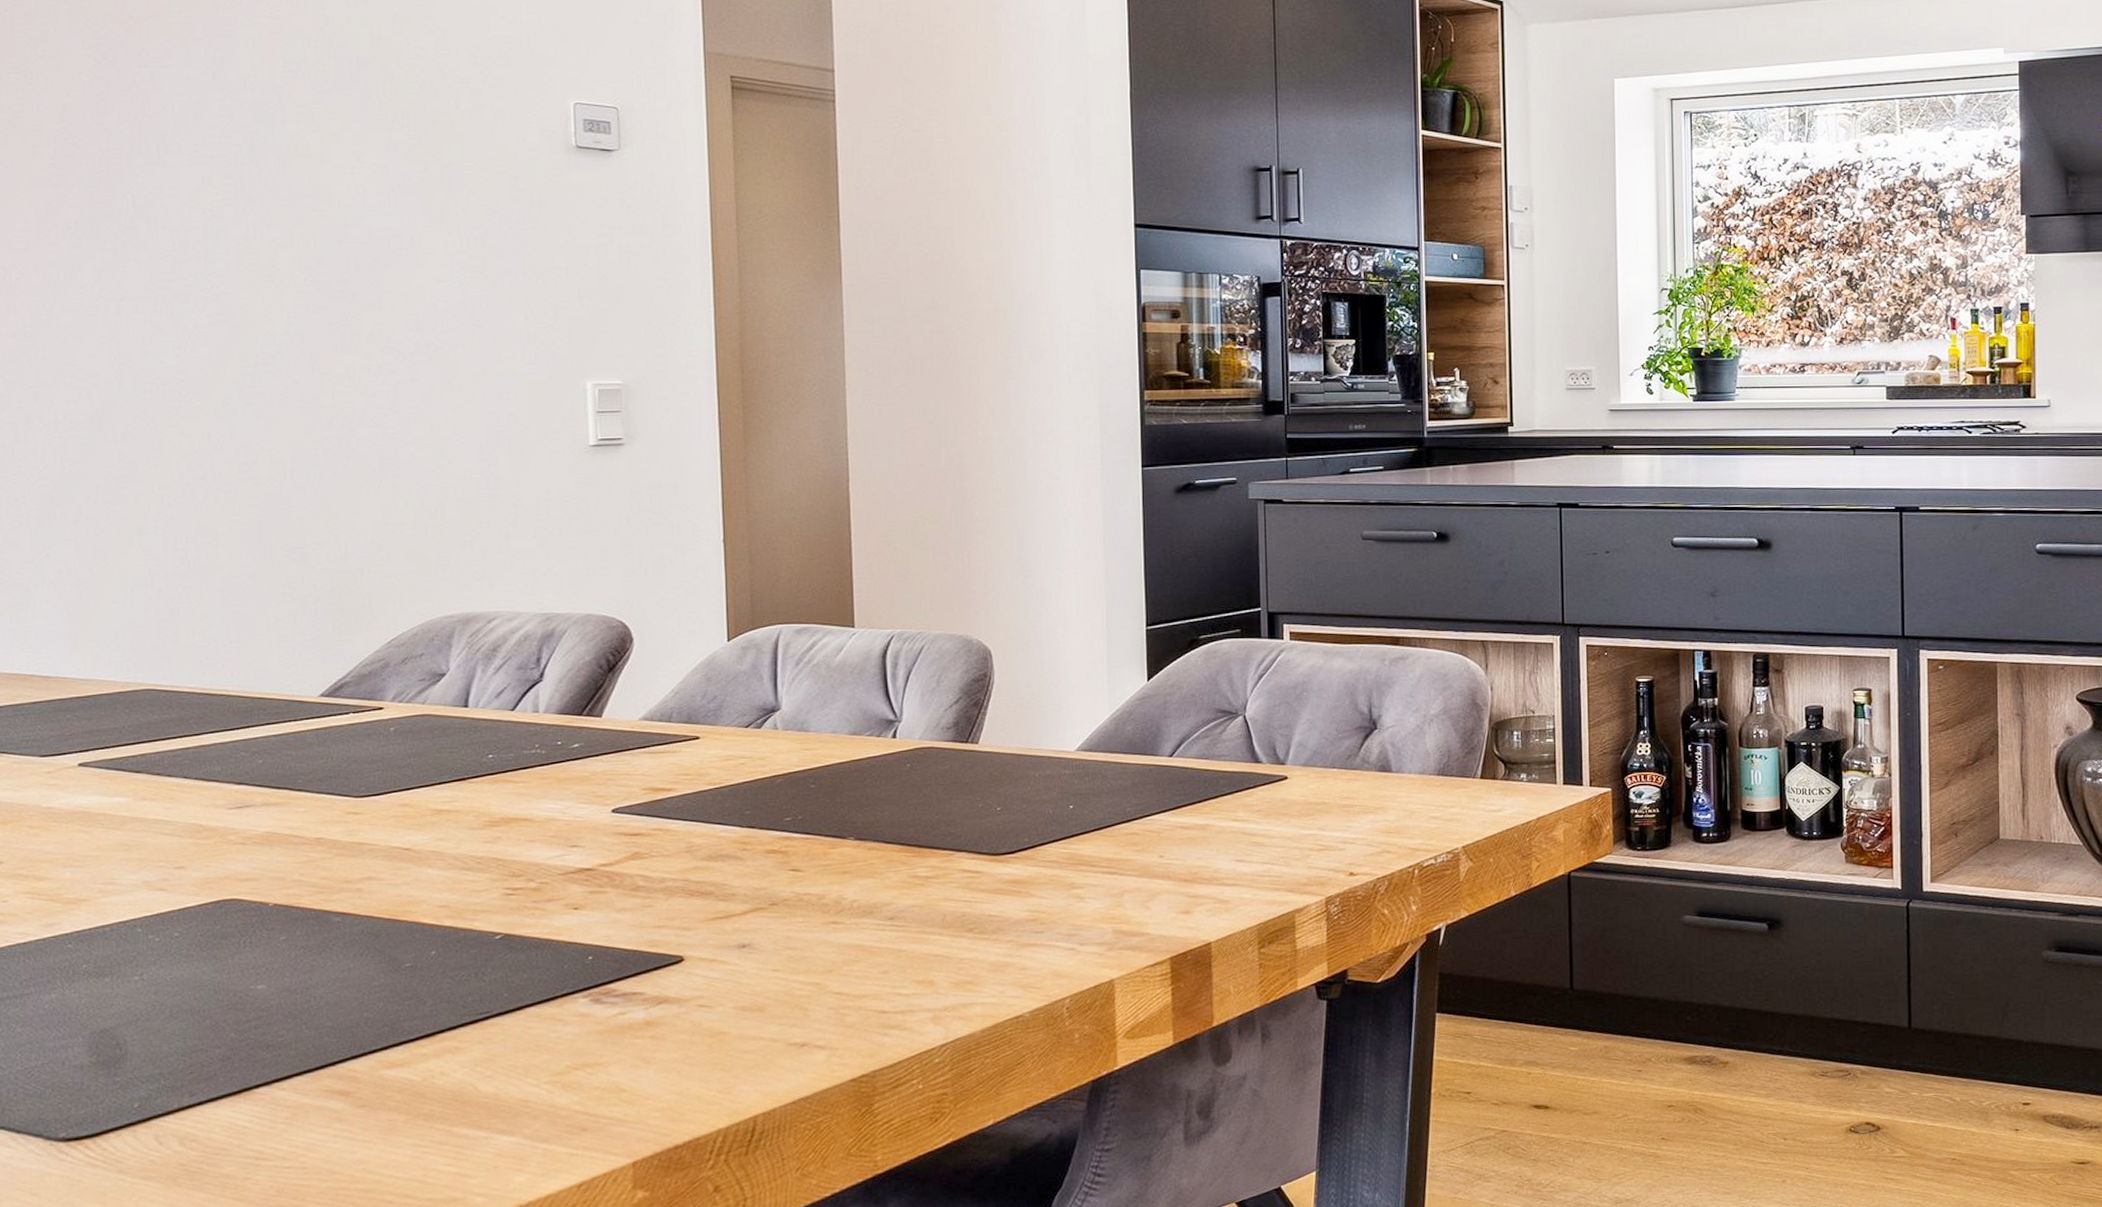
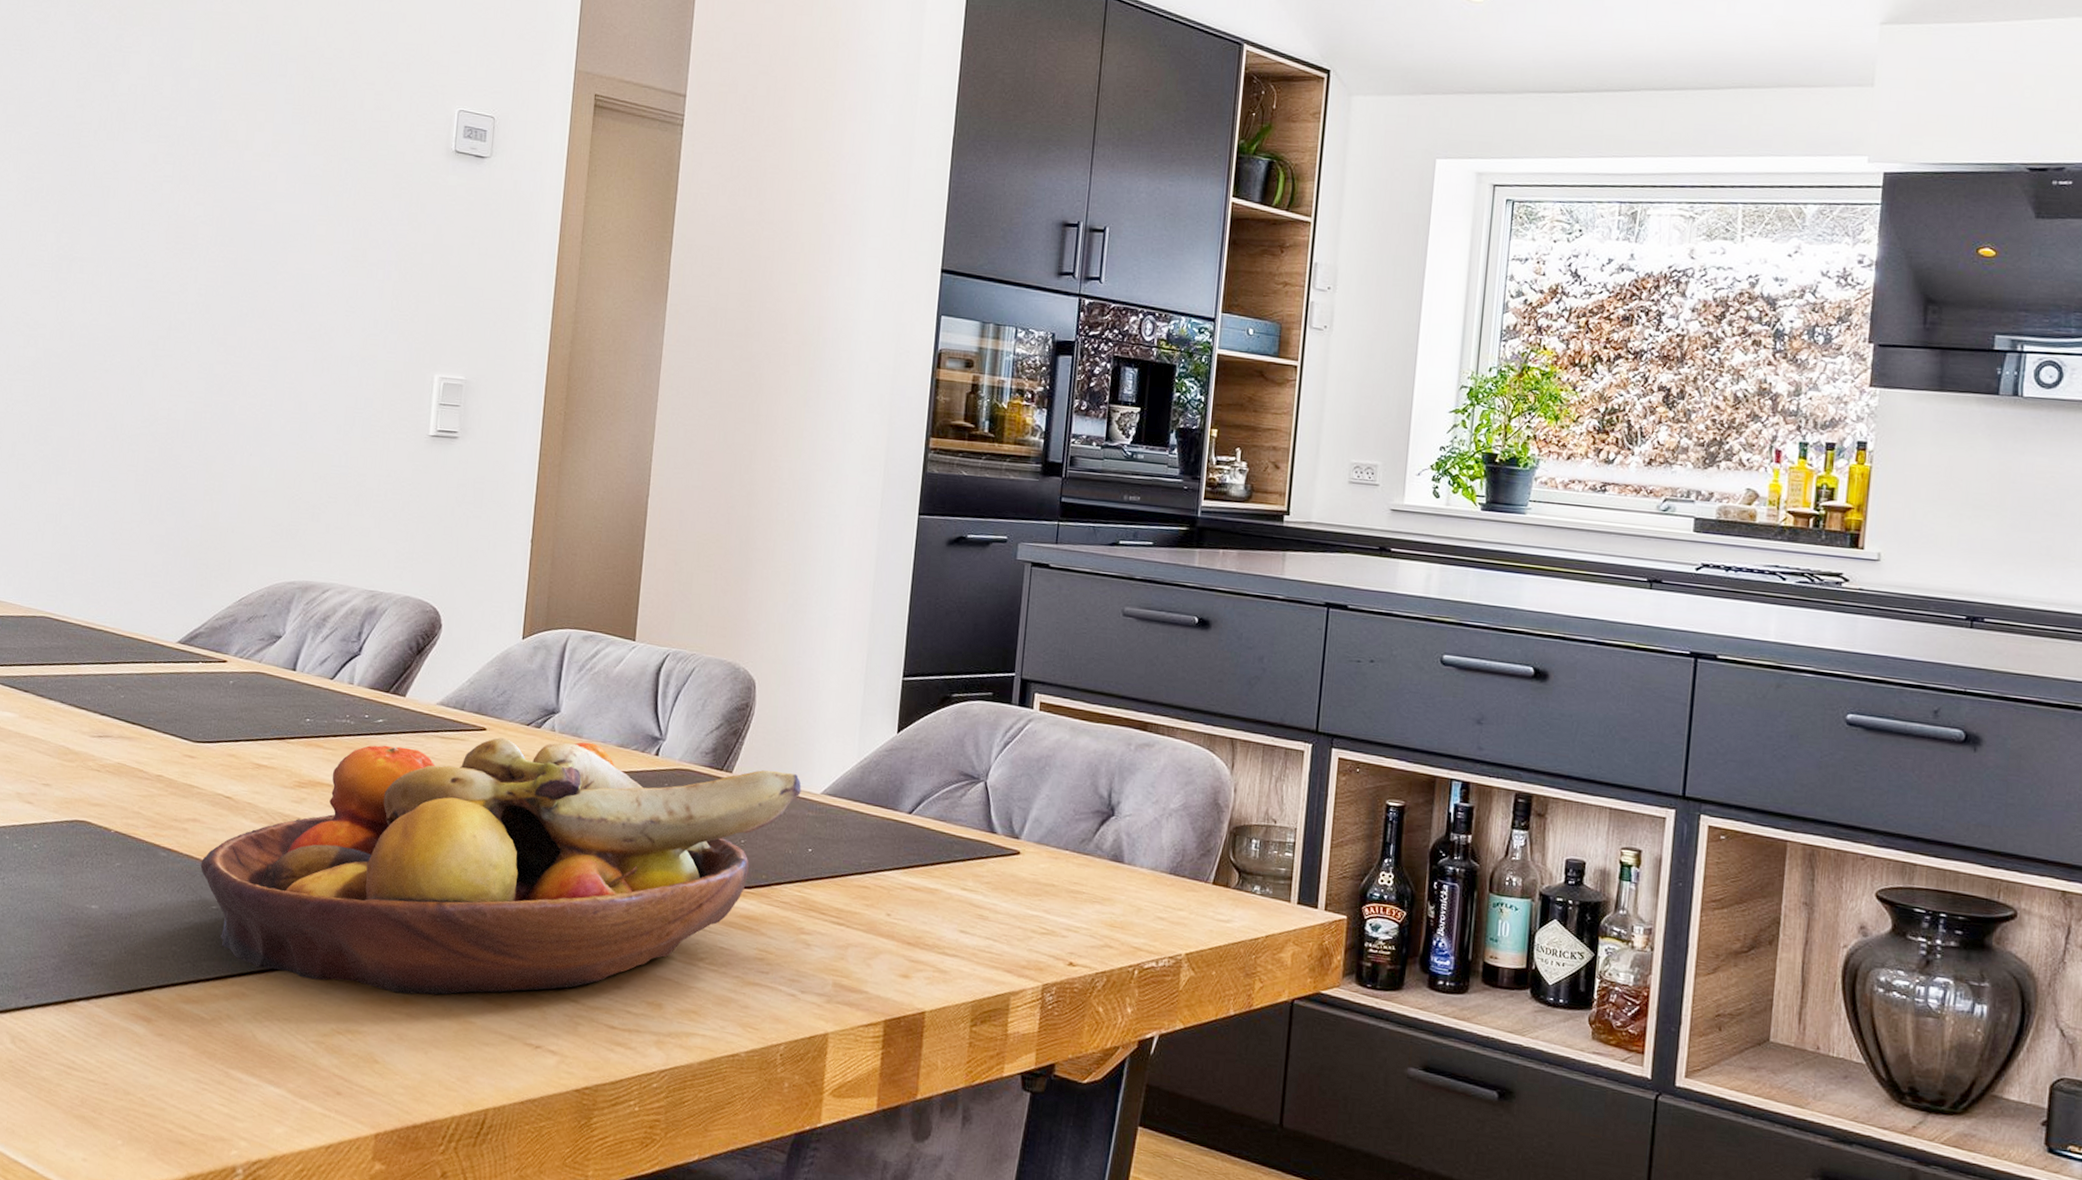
fruit bowl: none [384,735,1054,1021] -> present [200,738,802,995]

